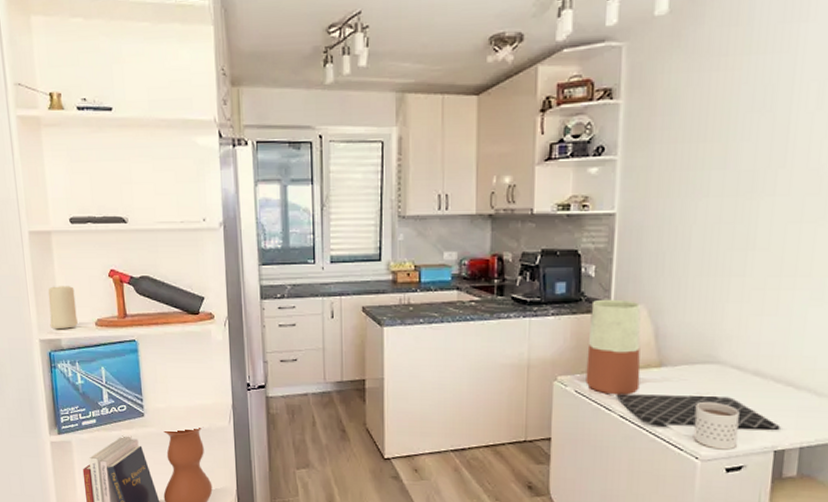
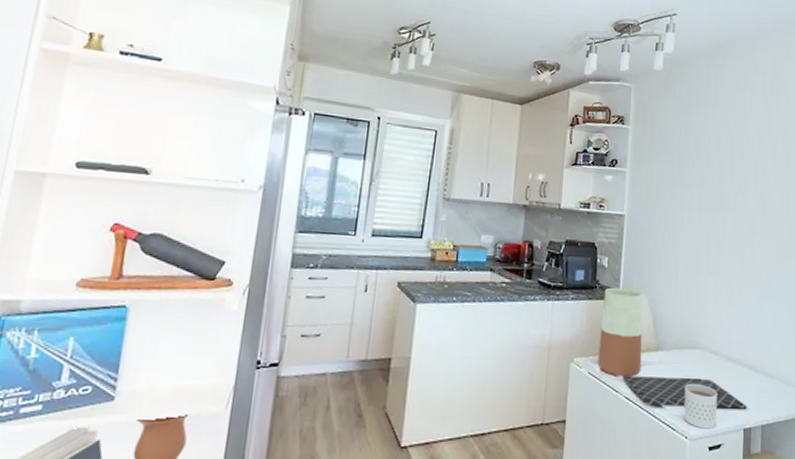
candle: present [48,286,78,330] -> none [10,236,59,289]

